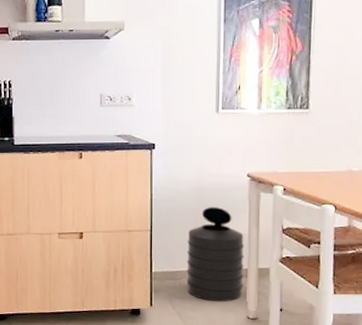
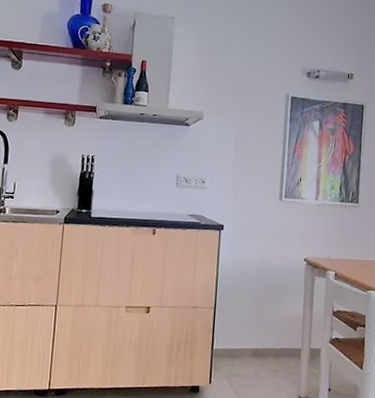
trash can: present [186,206,245,302] -> none [244,287,299,381]

